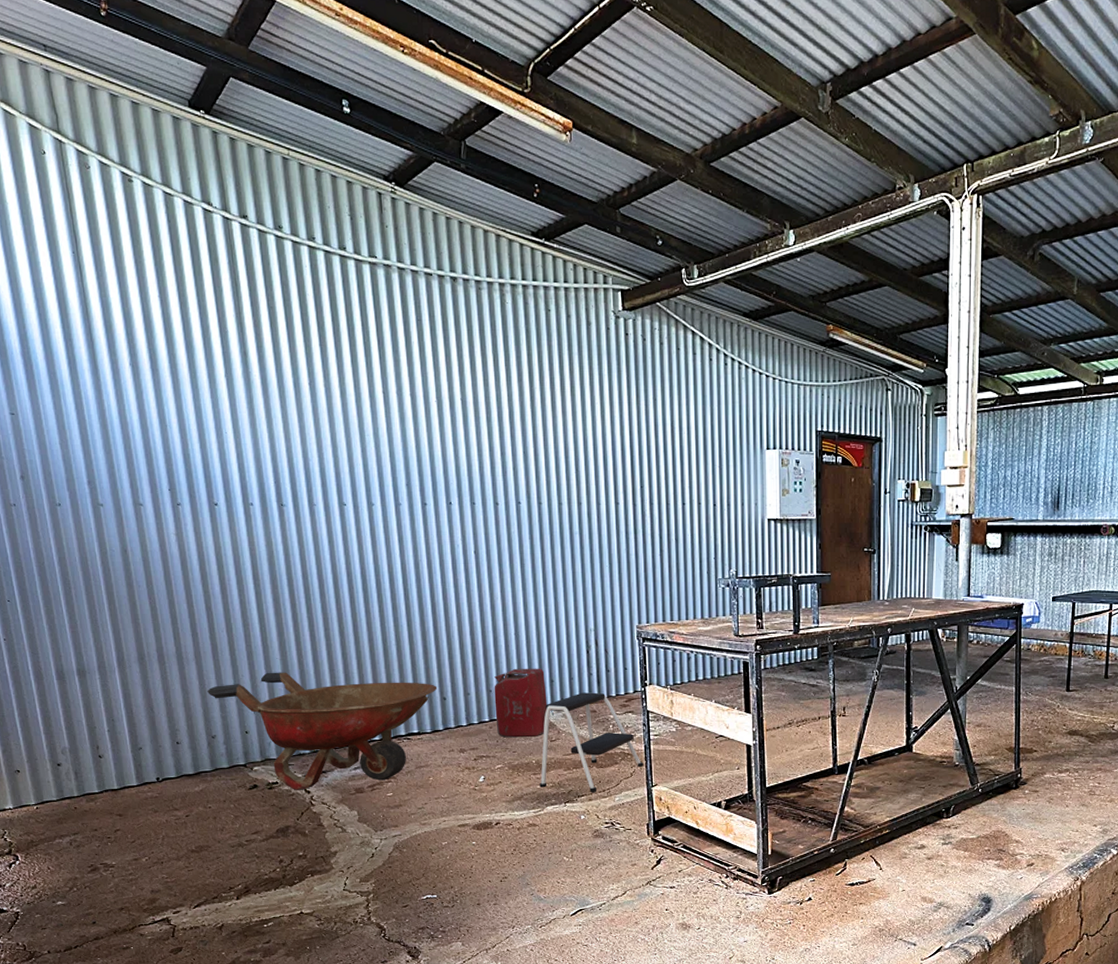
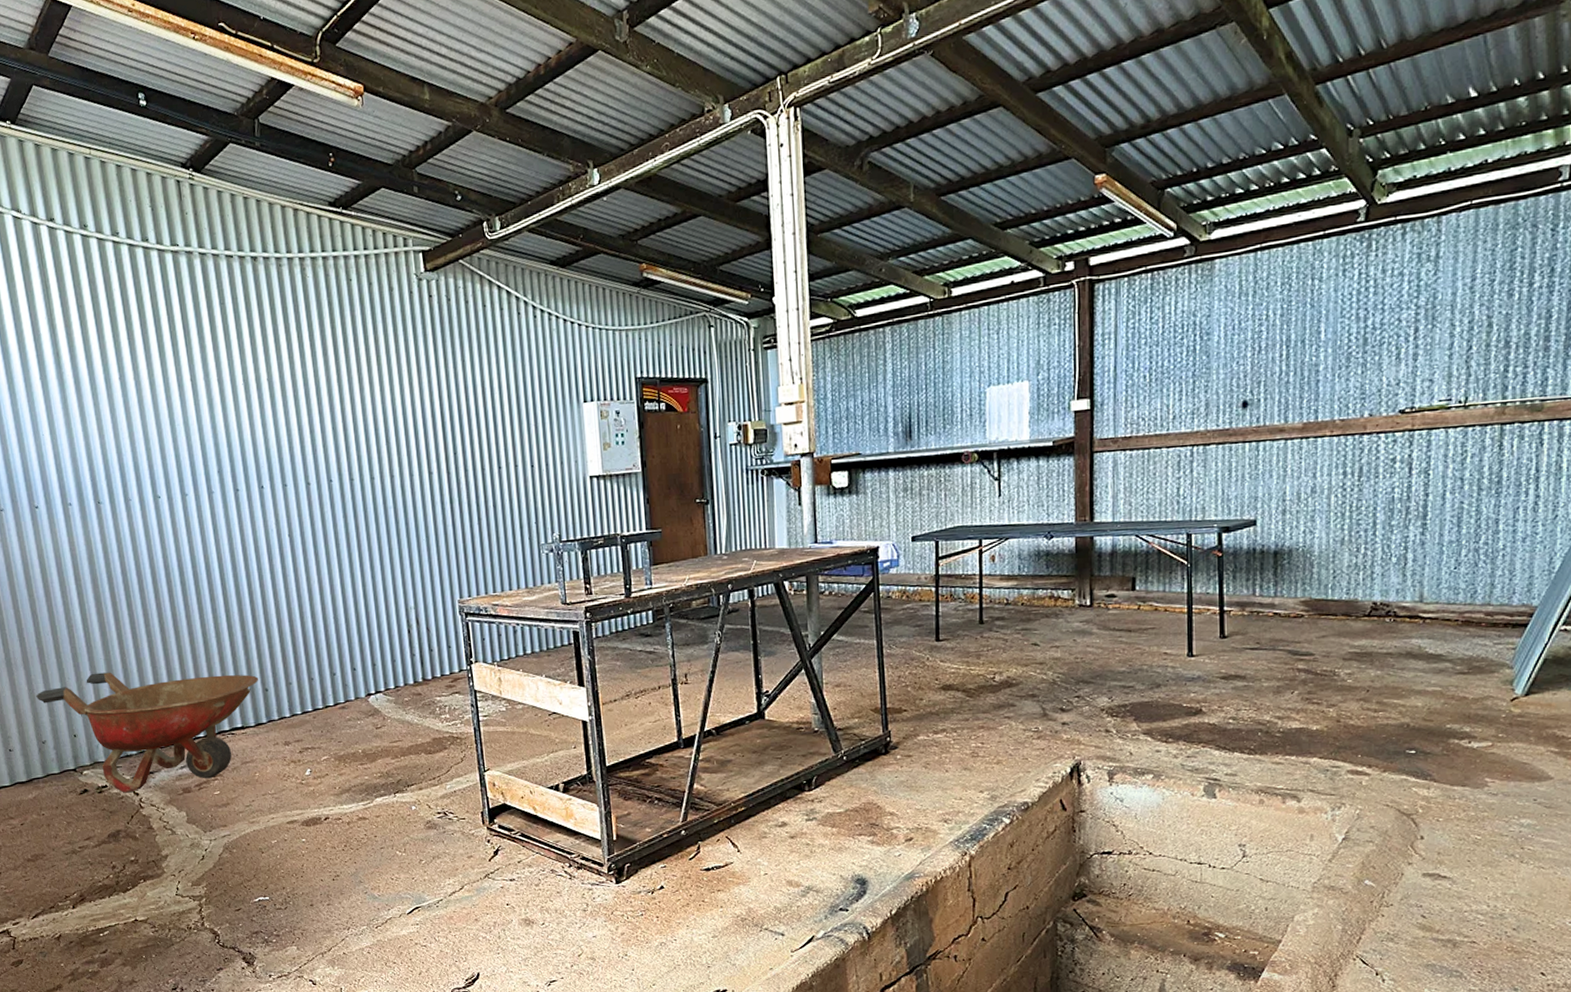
jerry can: present [494,668,547,738] -> none [315,652,371,727]
step stool: present [539,692,644,792] -> none [367,674,475,781]

